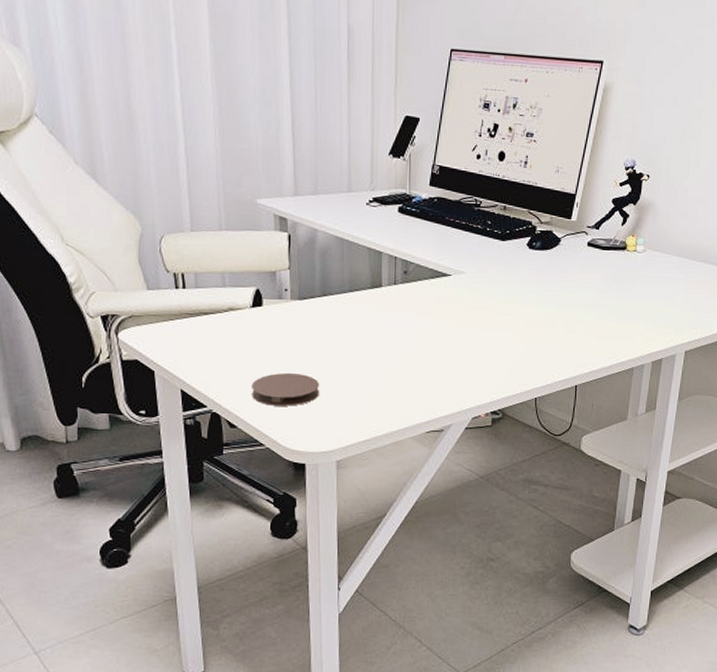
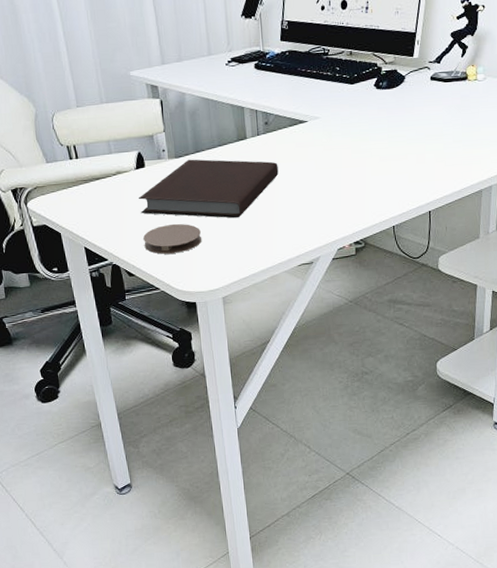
notebook: none [251,302,414,373] -> present [139,159,279,219]

